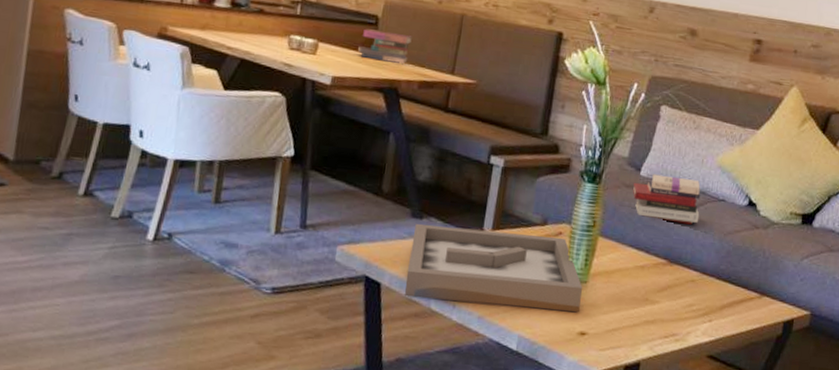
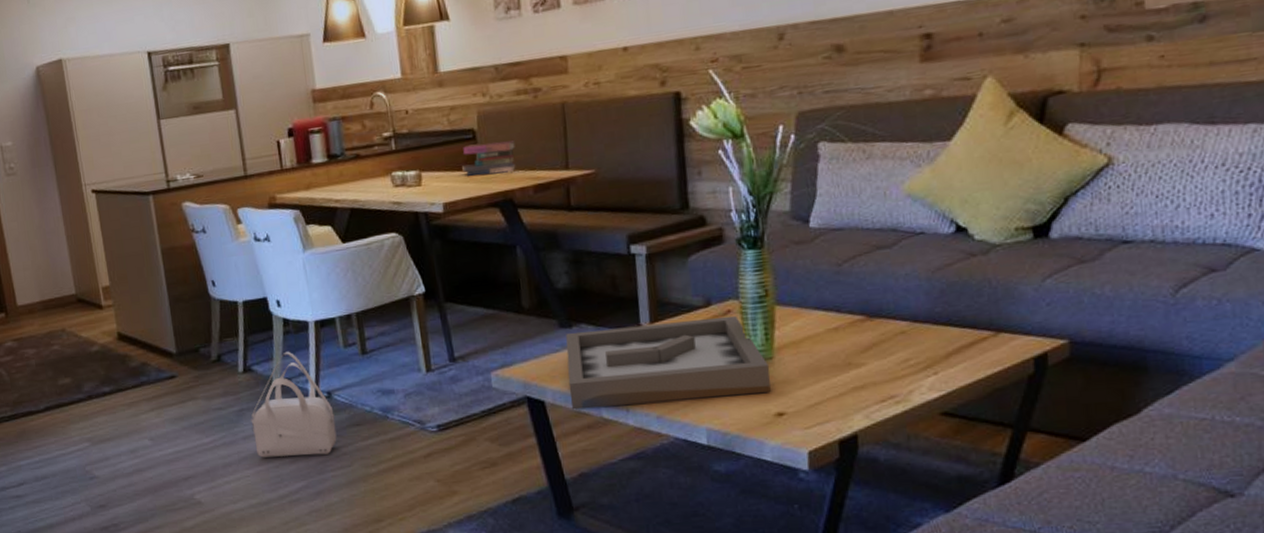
handbag: none [74,183,170,297] -> present [250,351,337,458]
books: present [632,174,701,225] -> none [803,217,896,273]

